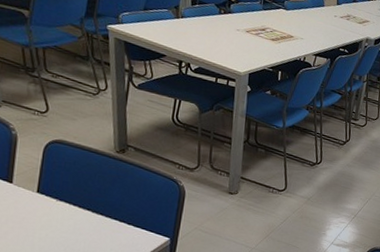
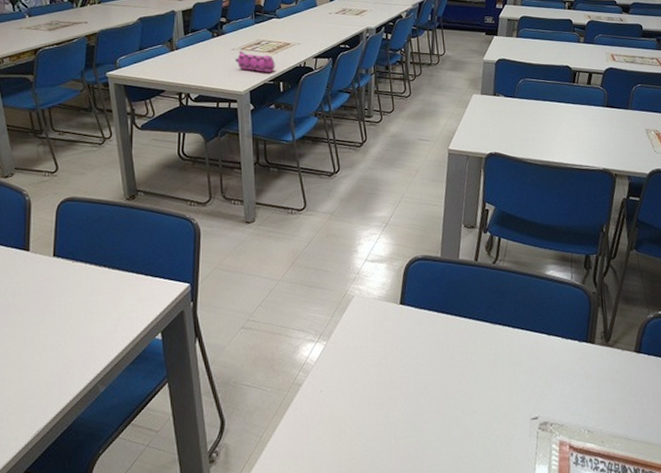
pencil case: none [238,33,277,60] -> present [234,51,275,72]

